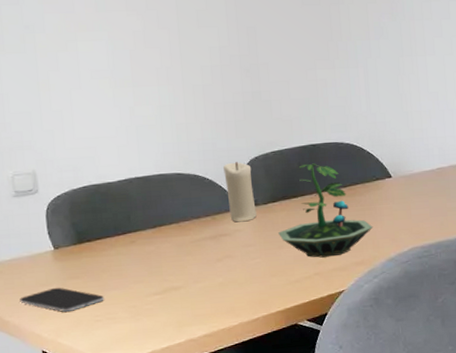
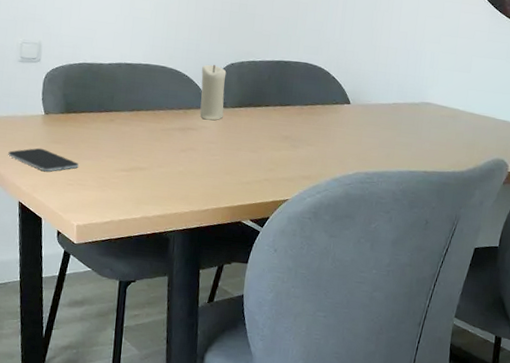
terrarium: present [278,163,373,258] -> none [239,78,325,167]

